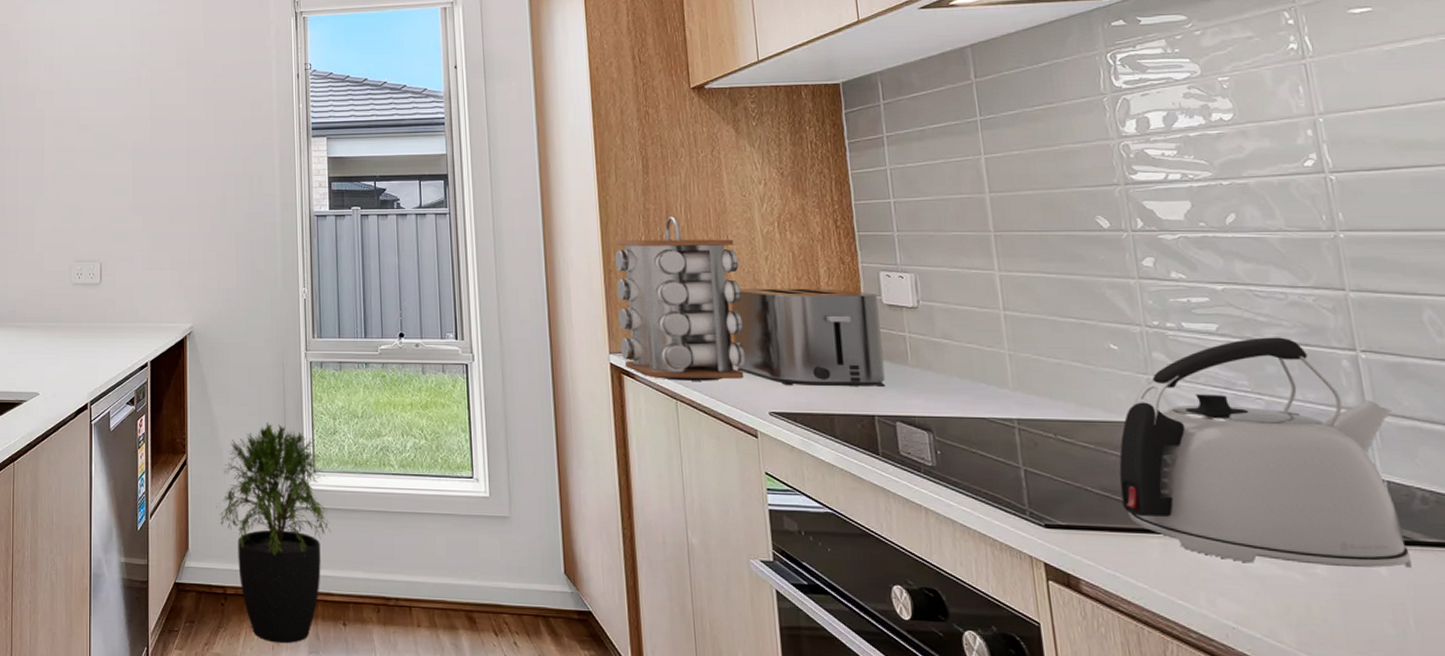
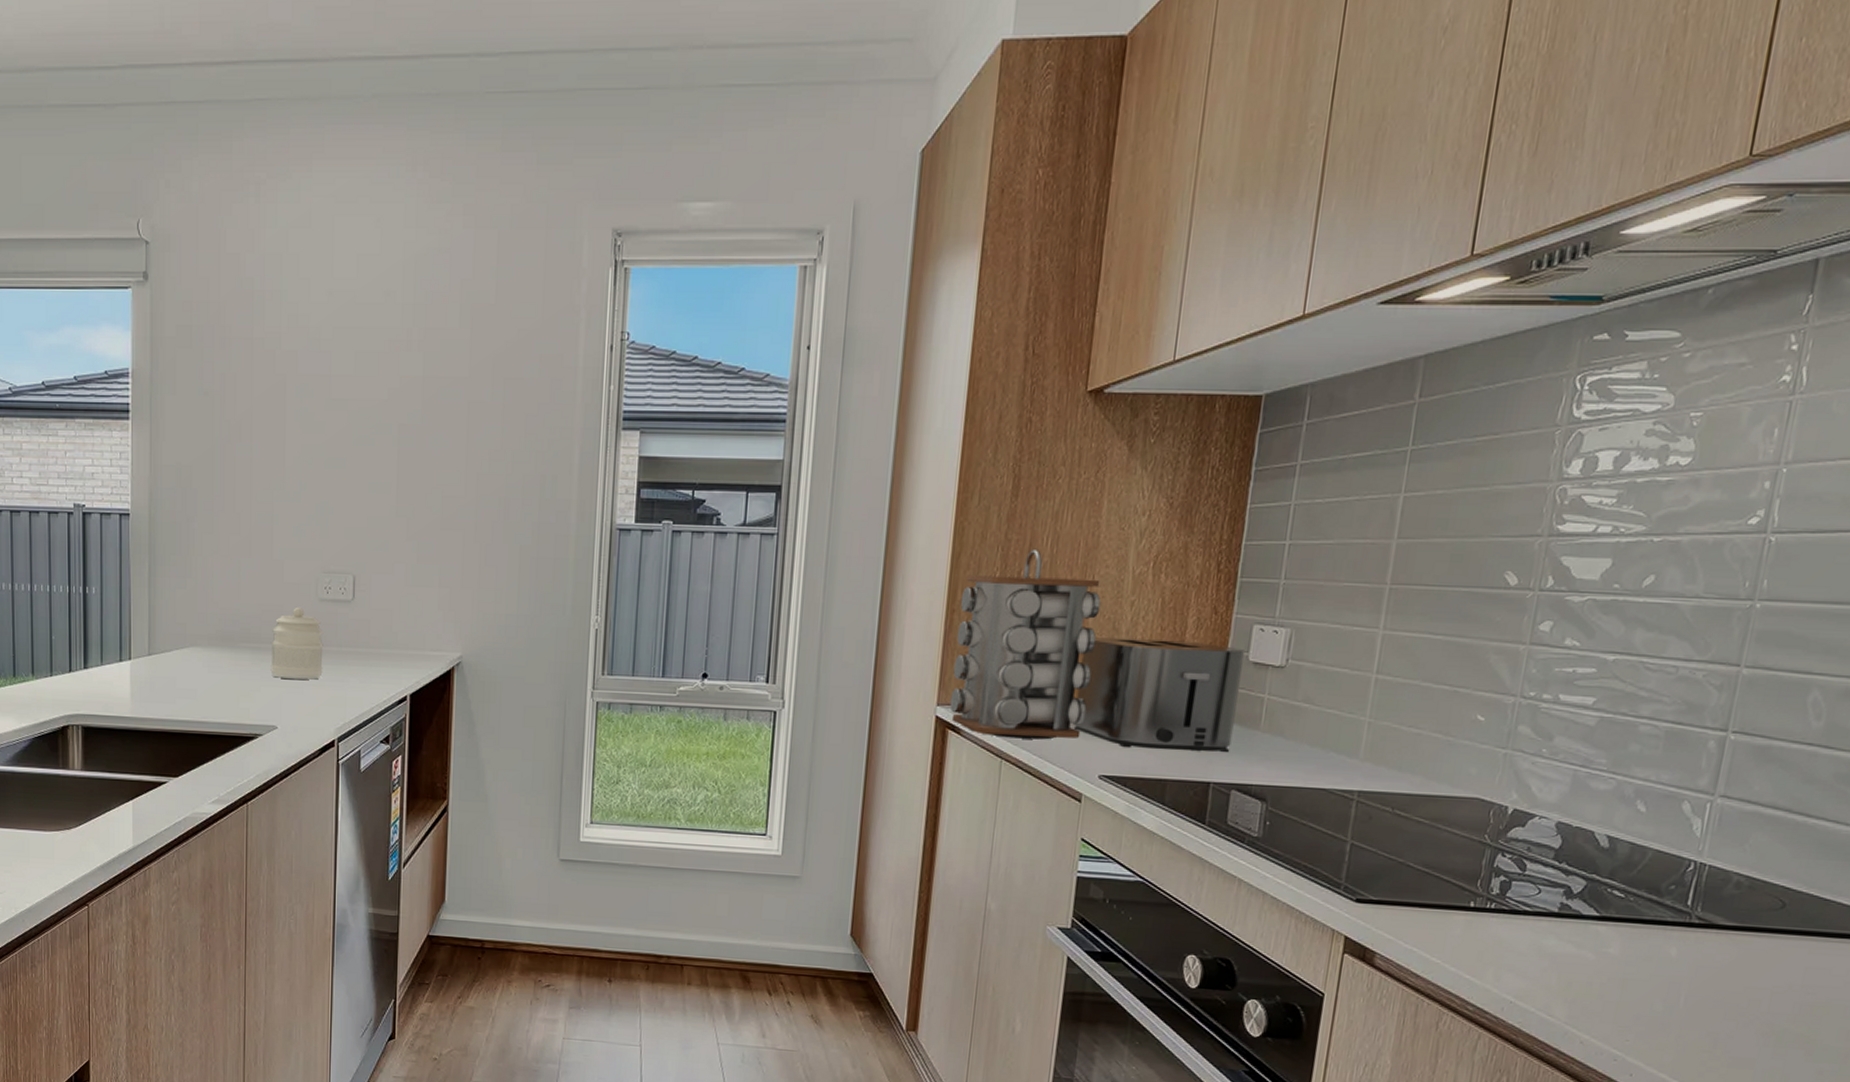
jar: none [33,290,77,351] -> present [270,607,324,680]
potted plant: present [216,422,331,644] -> none [478,767,604,998]
kettle: present [1119,337,1412,569] -> none [1439,713,1741,950]

